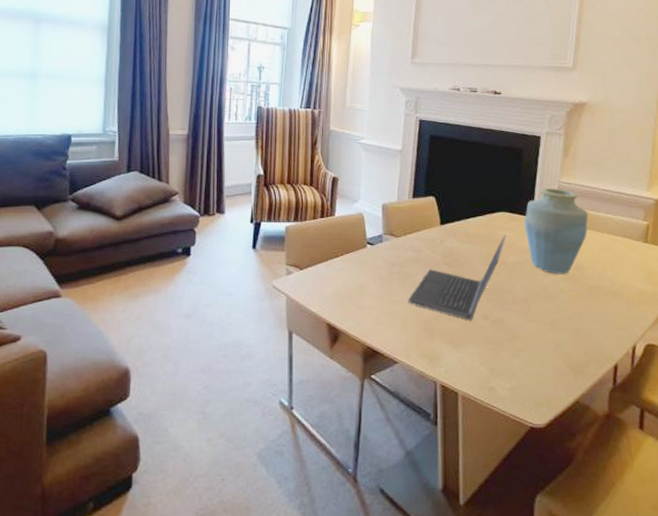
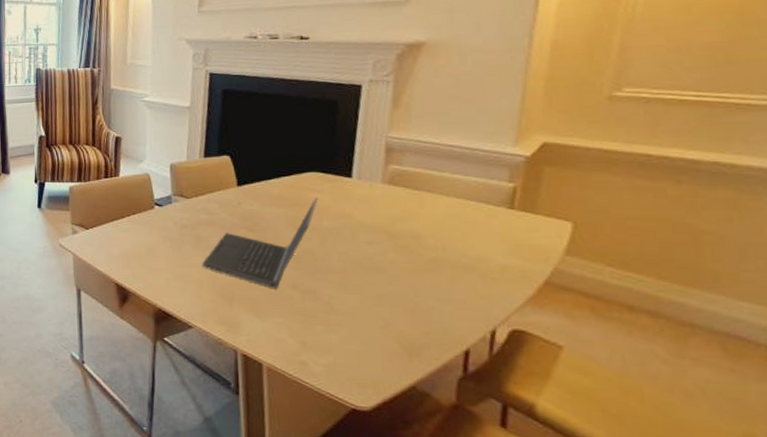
vase: present [524,187,588,274] -> none [341,144,428,243]

